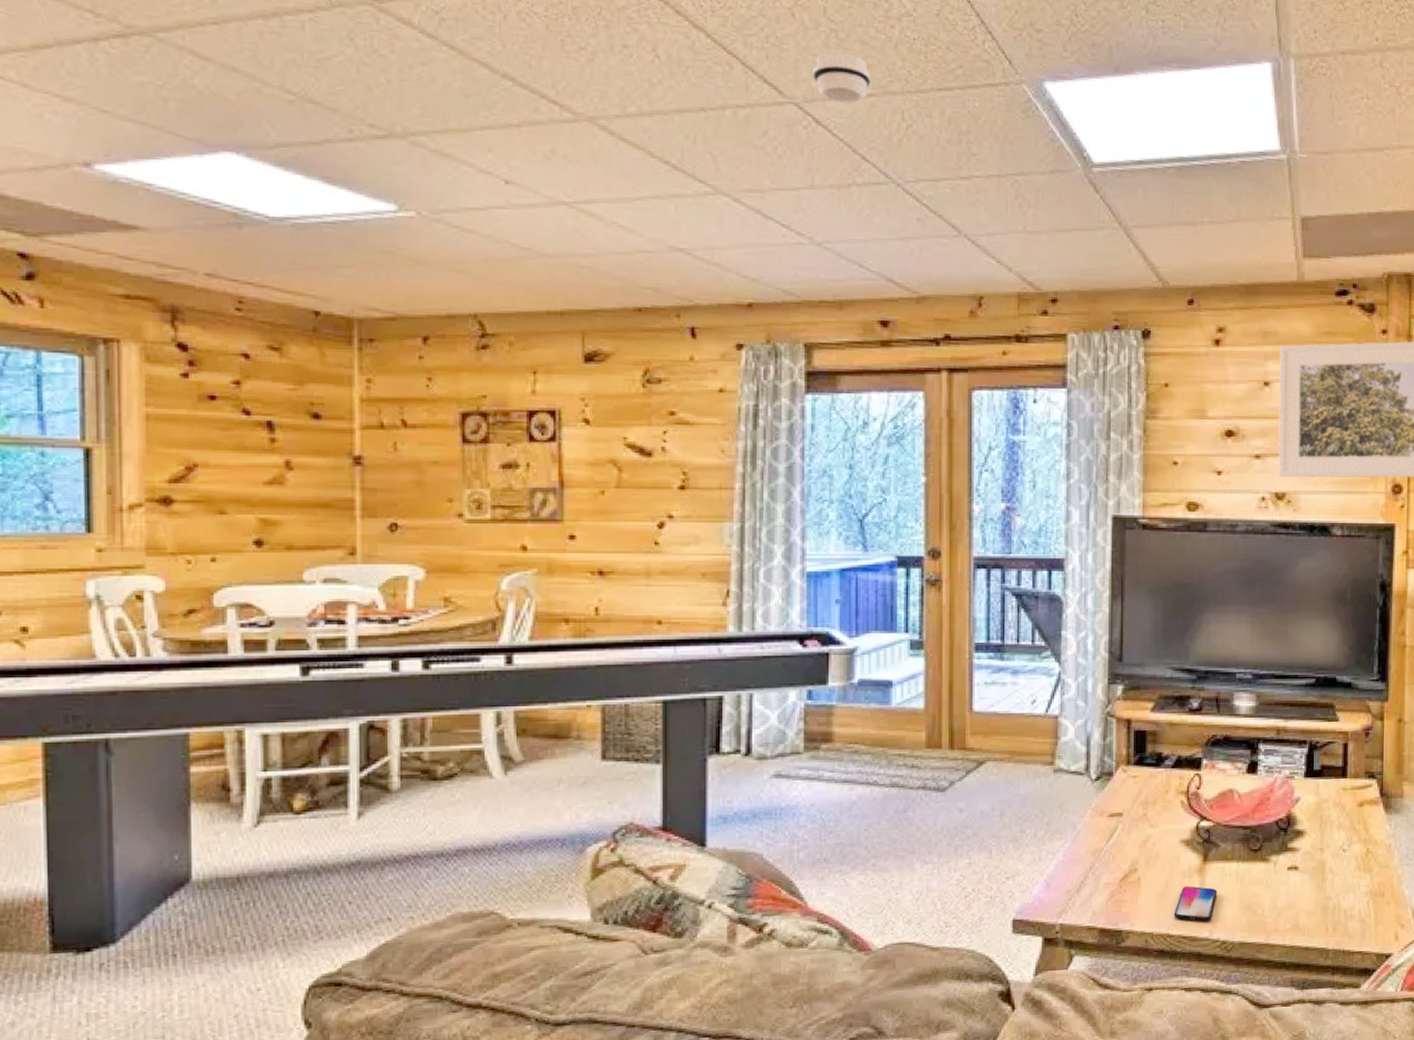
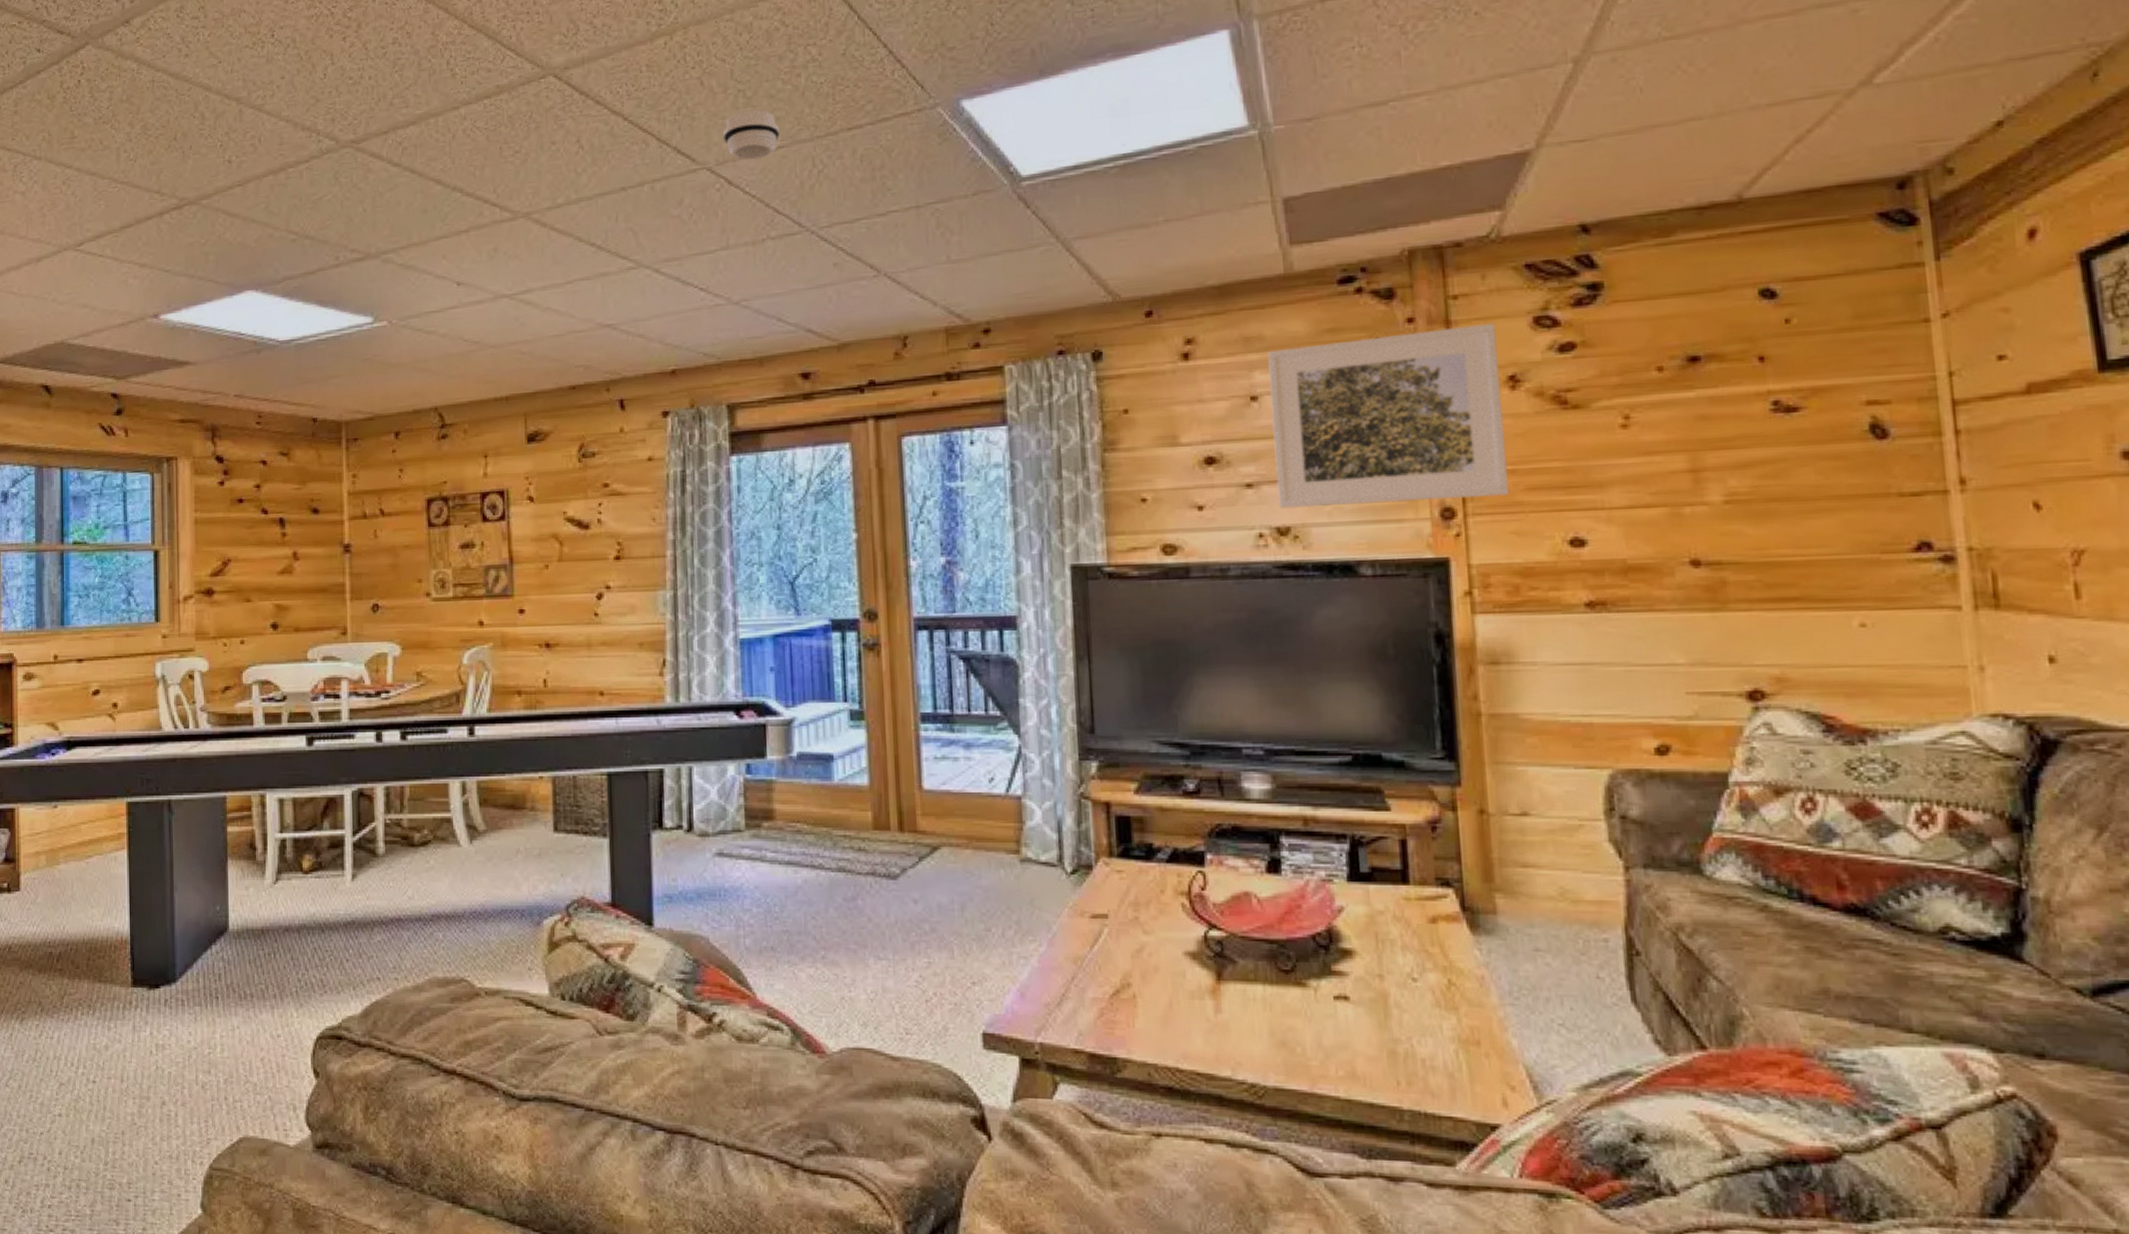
smartphone: present [1173,886,1218,922] -> none [1182,1009,1239,1057]

